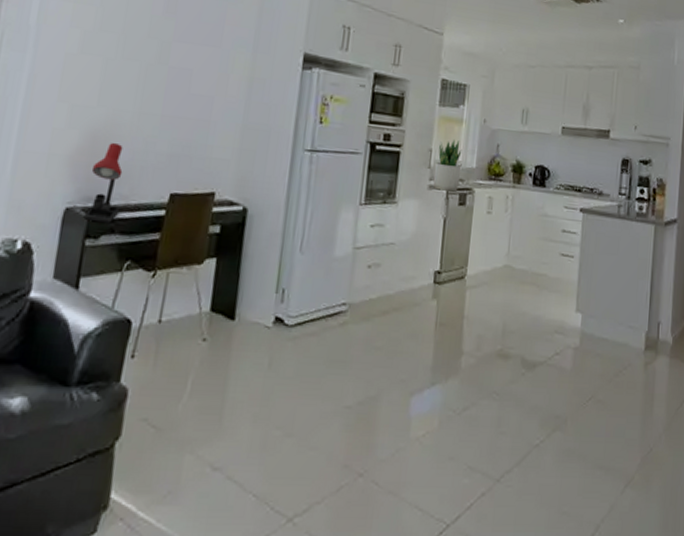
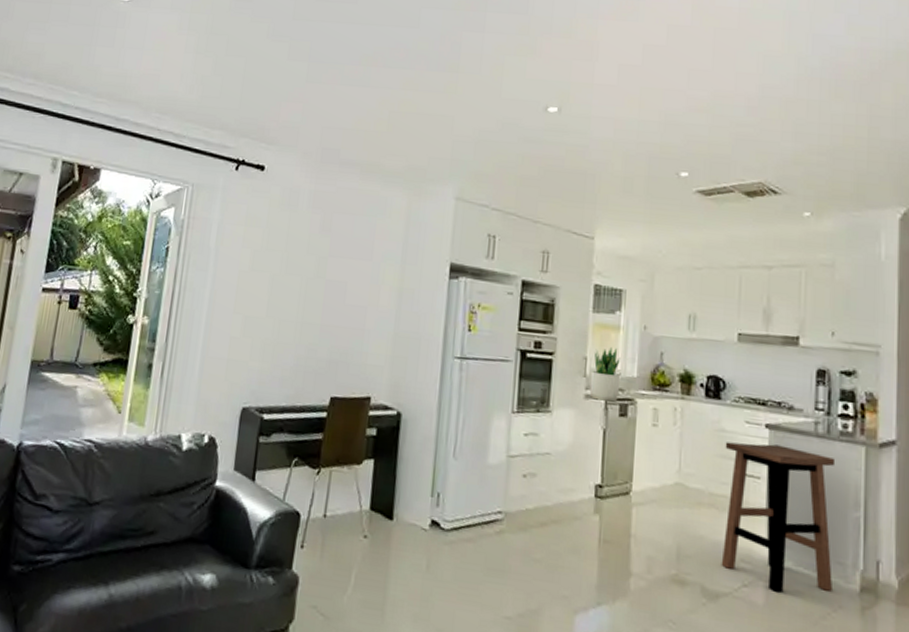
desk lamp: present [83,143,123,223] -> none [257,350,289,423]
bar stool: none [538,225,632,357] -> present [721,442,836,593]

